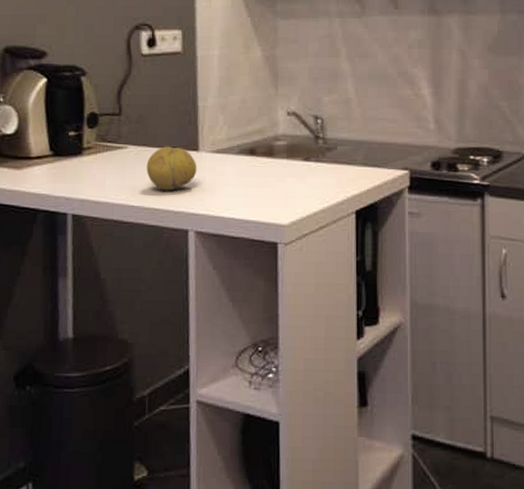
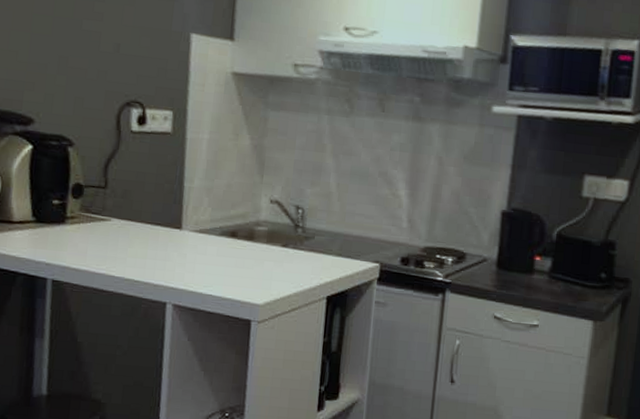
fruit: present [146,146,197,191] -> none [128,222,179,265]

